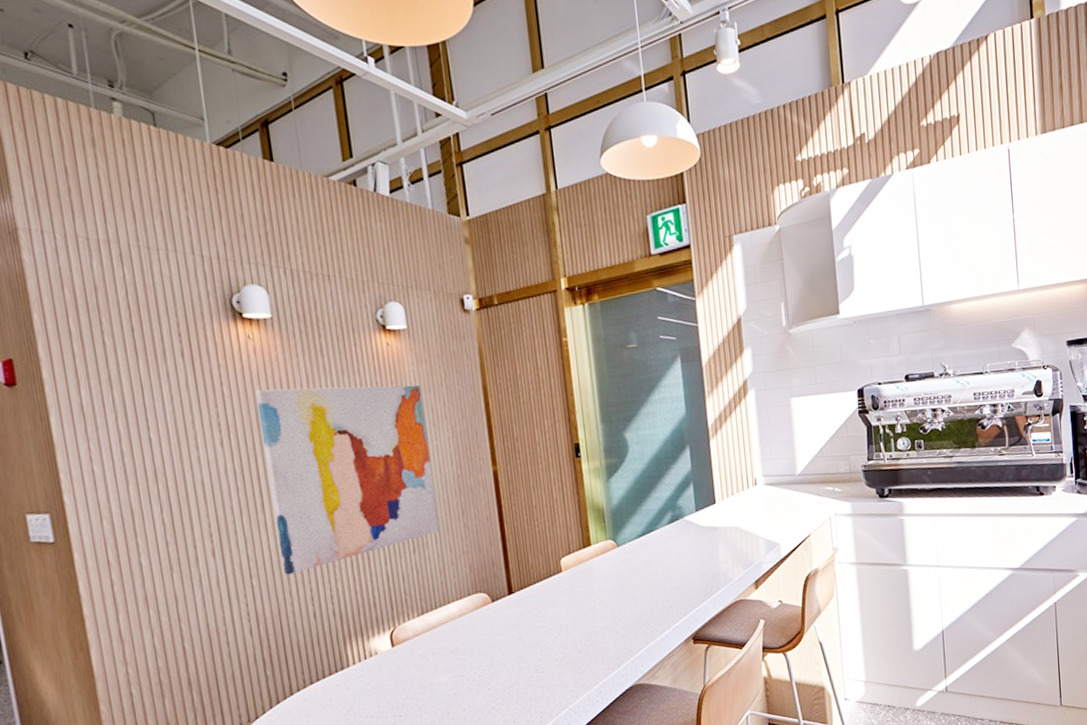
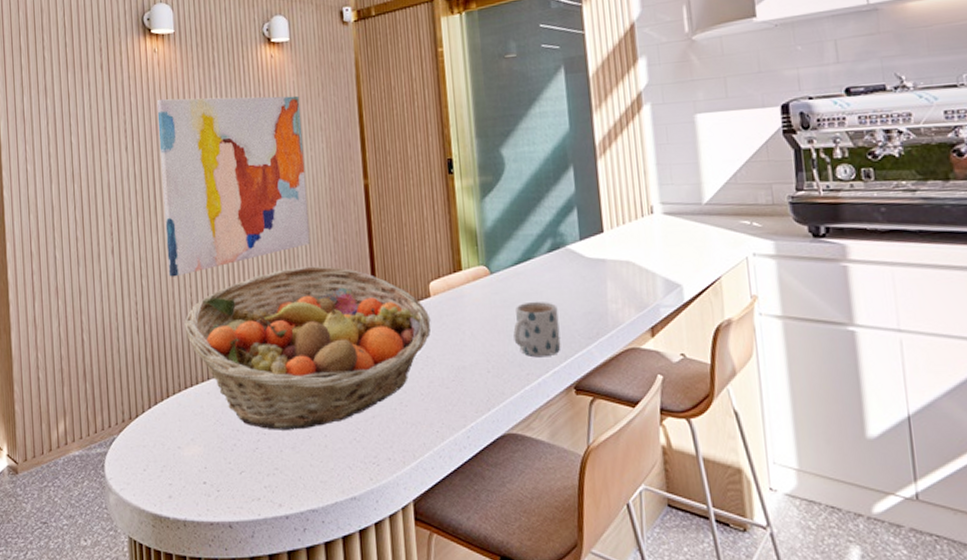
fruit basket: none [305,551,564,712] -> present [184,266,431,430]
mug: none [639,567,681,616] -> present [513,301,561,358]

